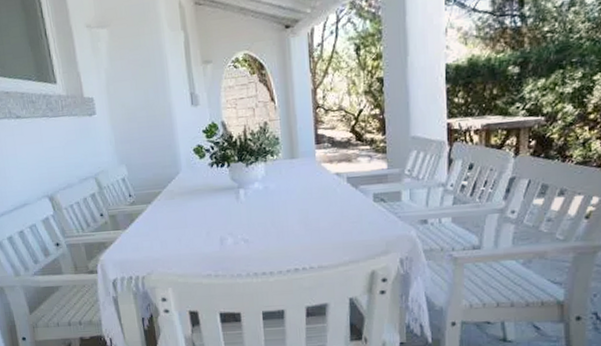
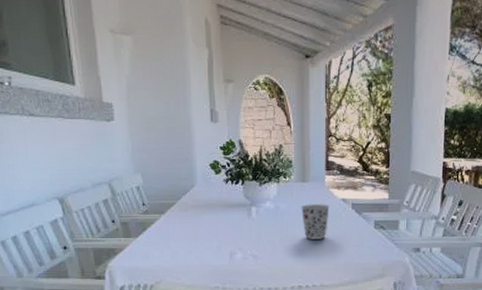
cup: none [291,180,323,219] -> present [300,203,330,239]

